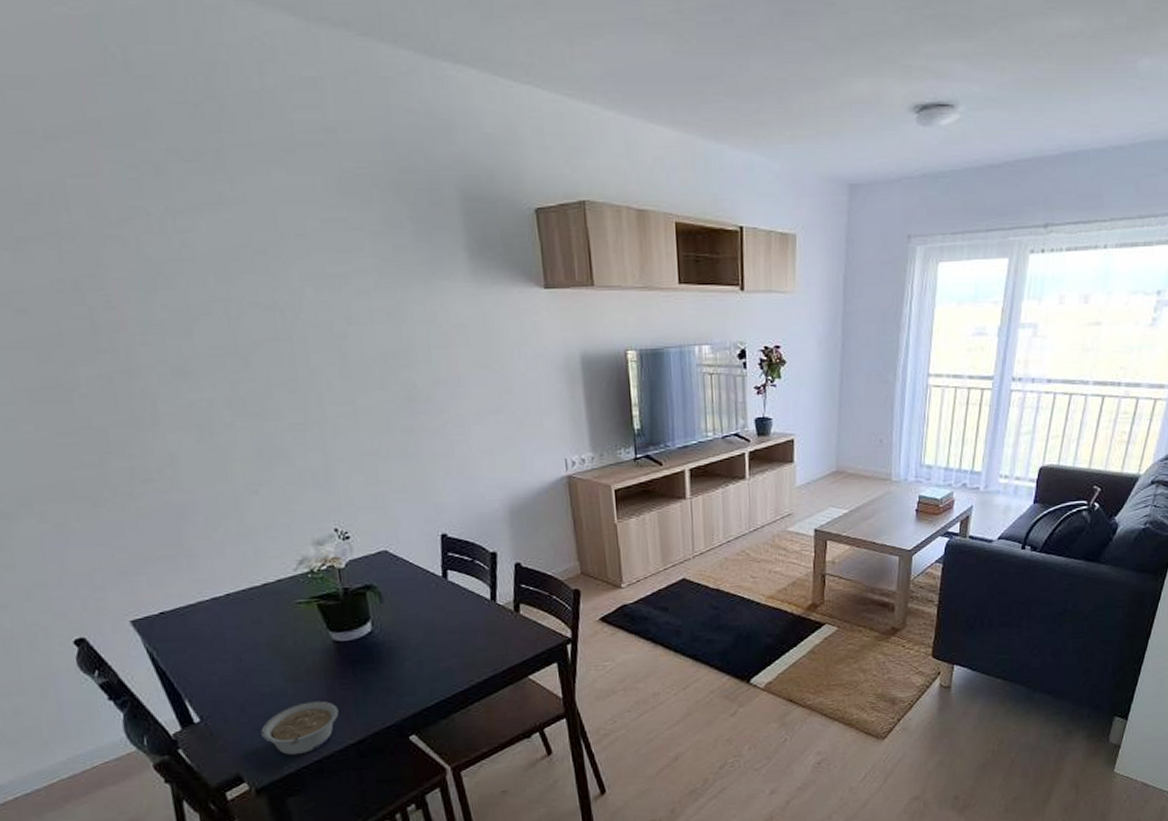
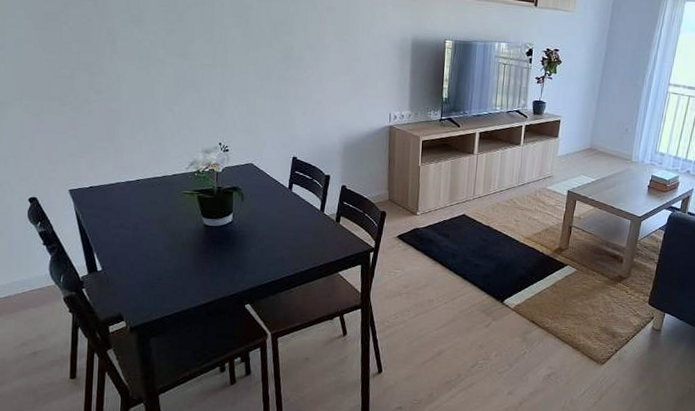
legume: present [261,701,339,756] -> none [142,267,199,306]

